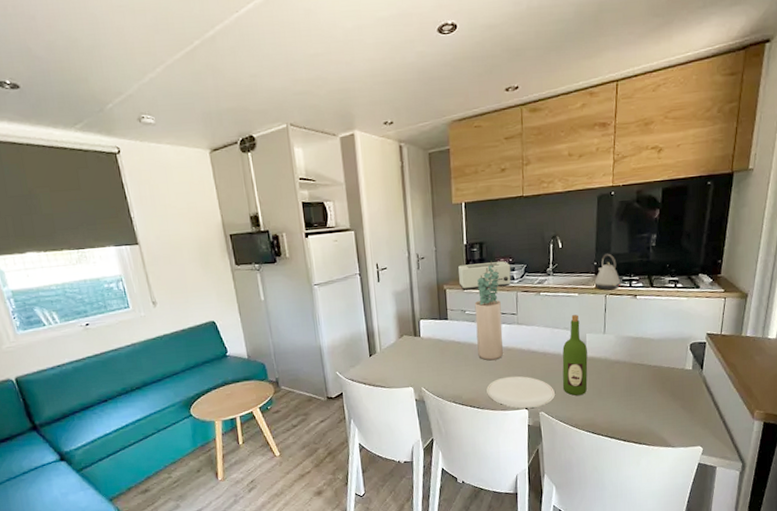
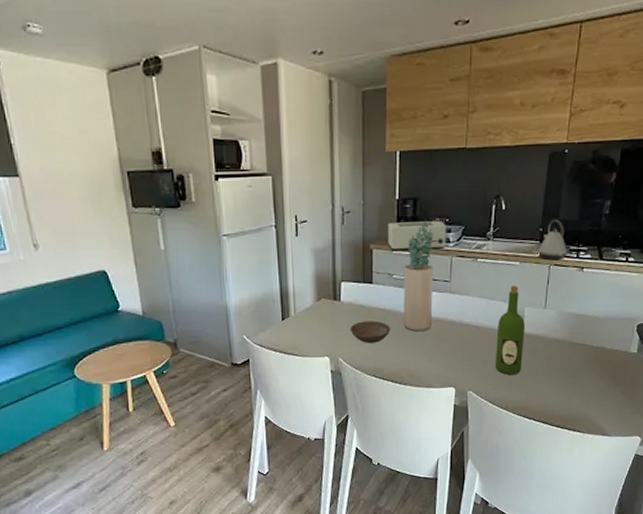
bowl: none [430,352,467,373] -> present [350,320,391,343]
plate: present [486,376,555,409] -> none [411,350,486,387]

